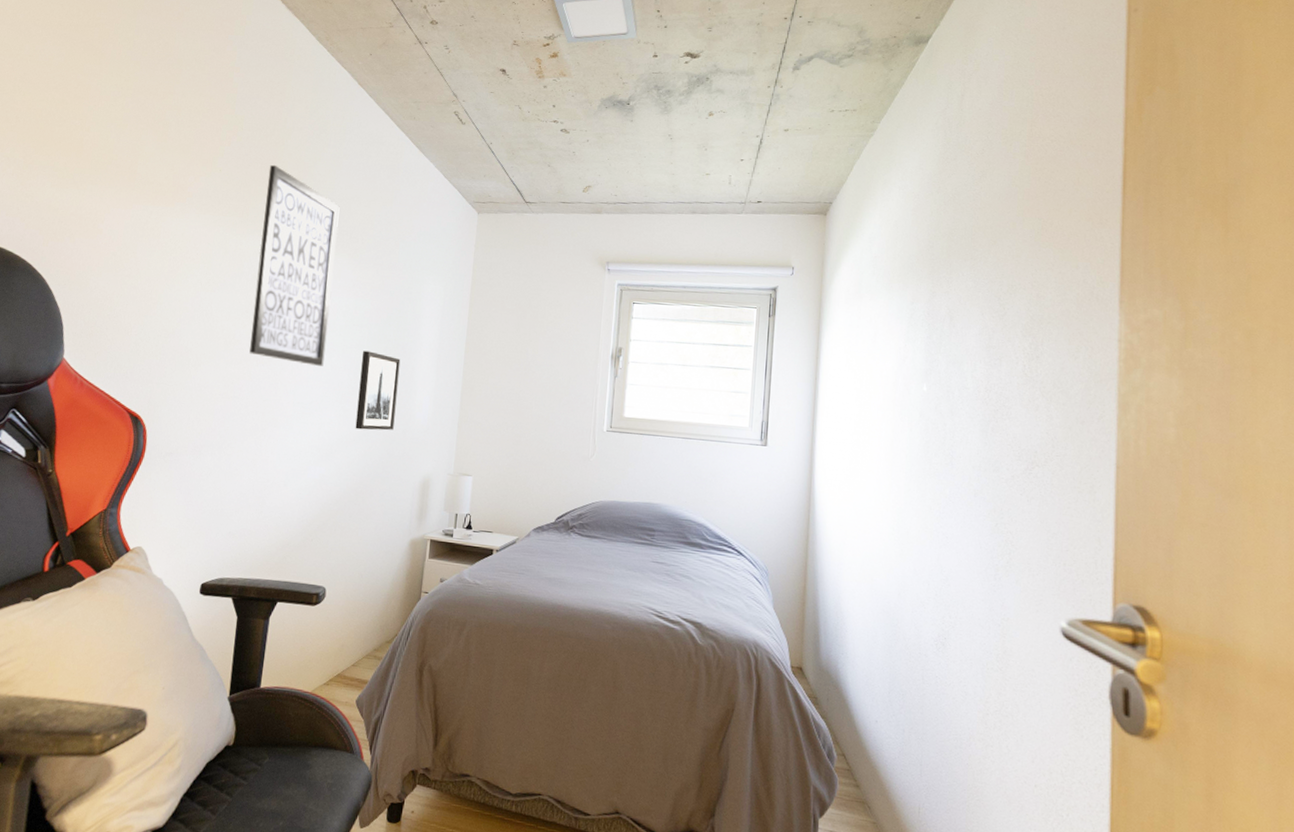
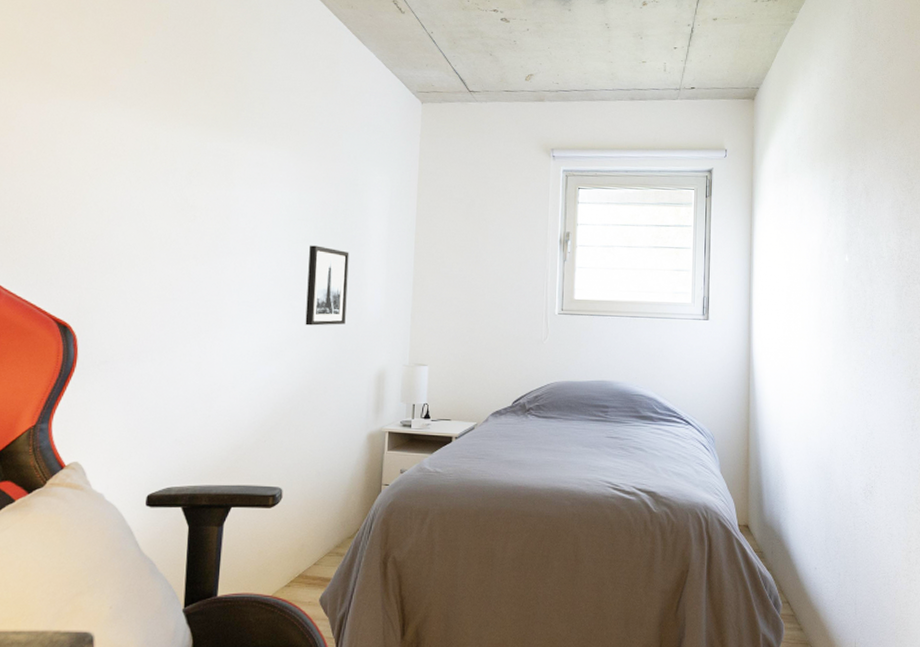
wall art: present [249,164,340,366] -> none [188,55,278,263]

